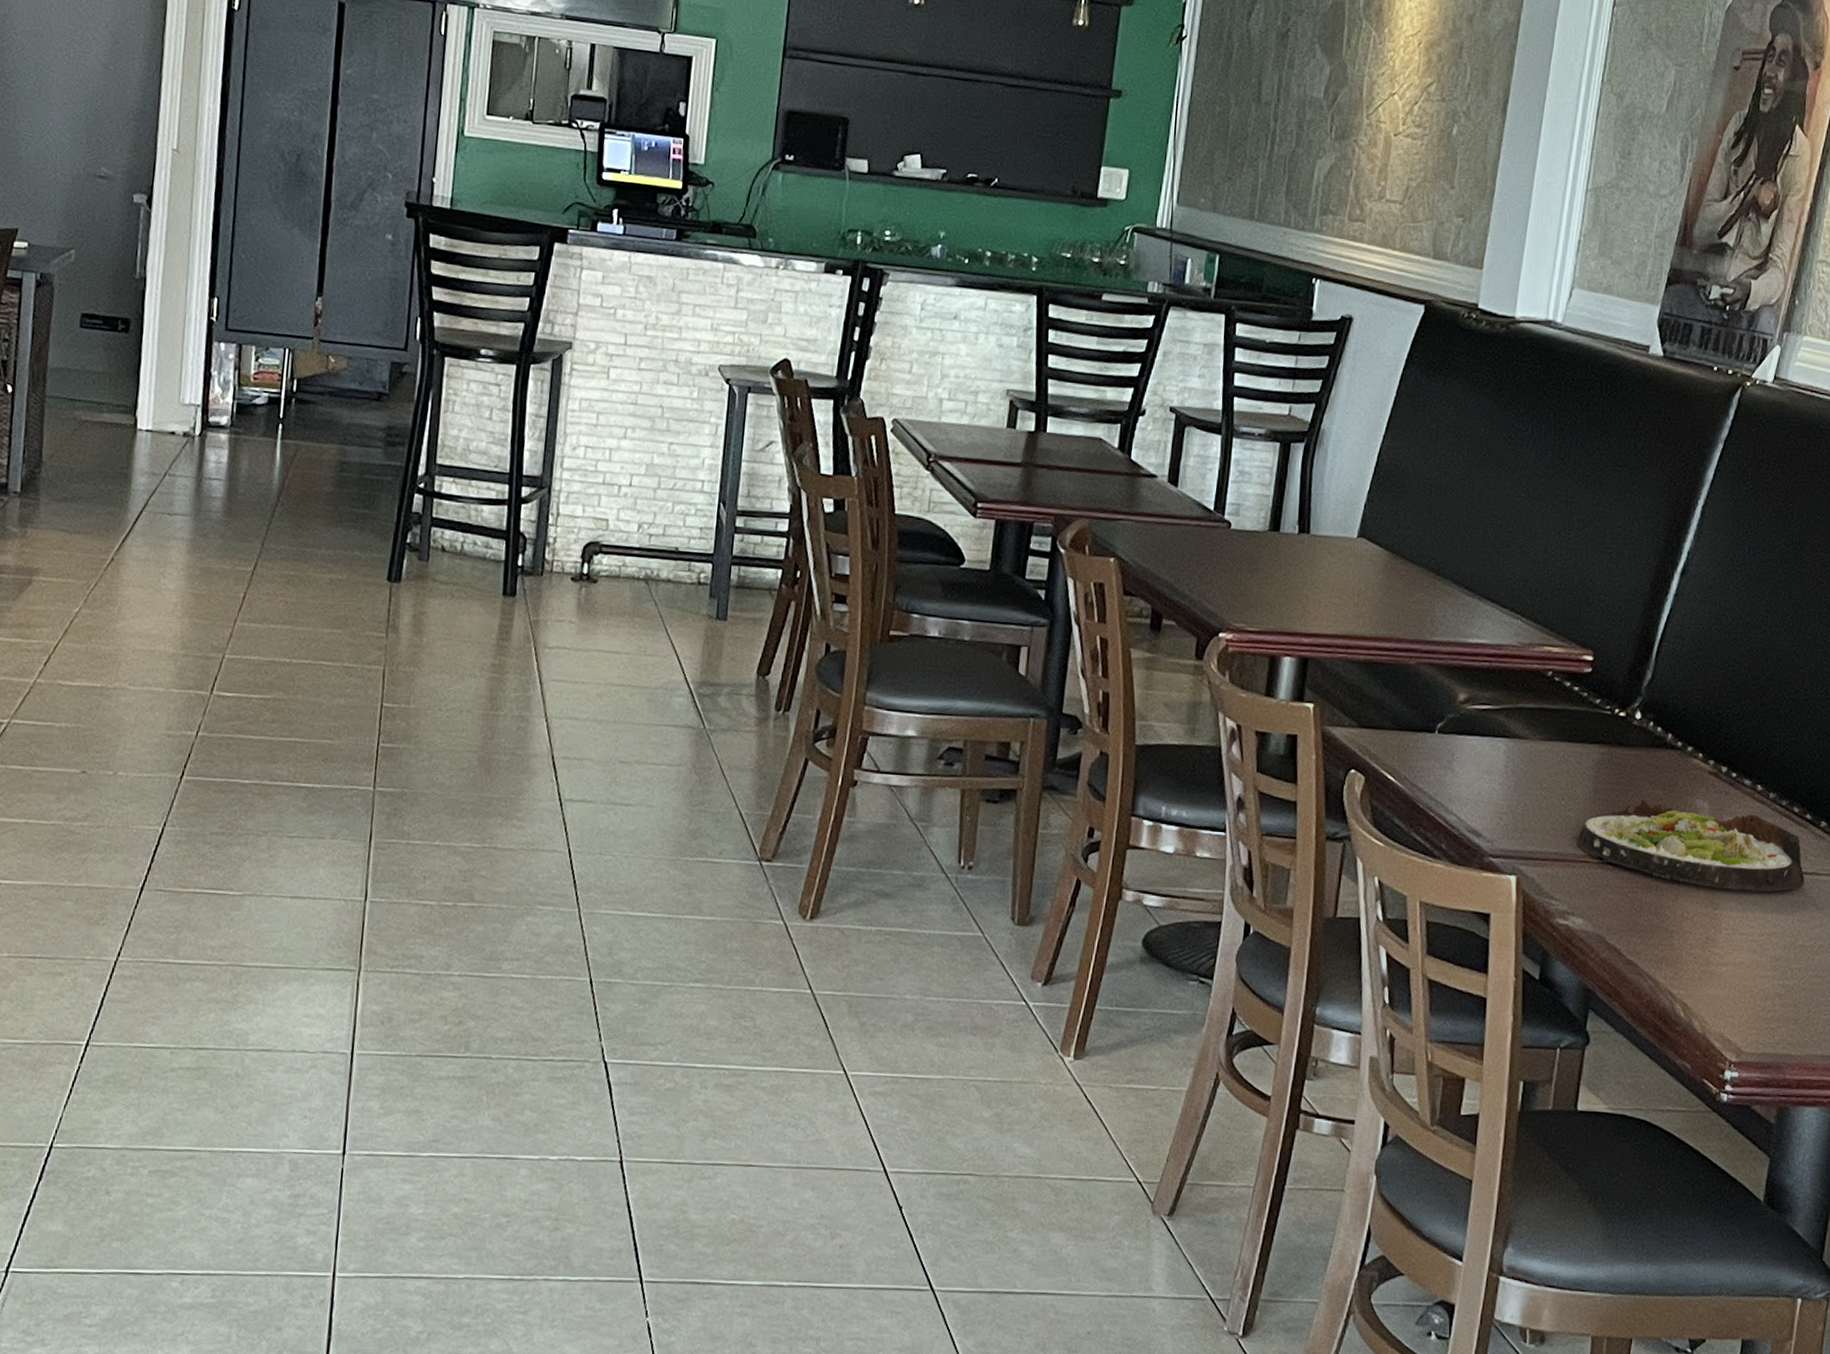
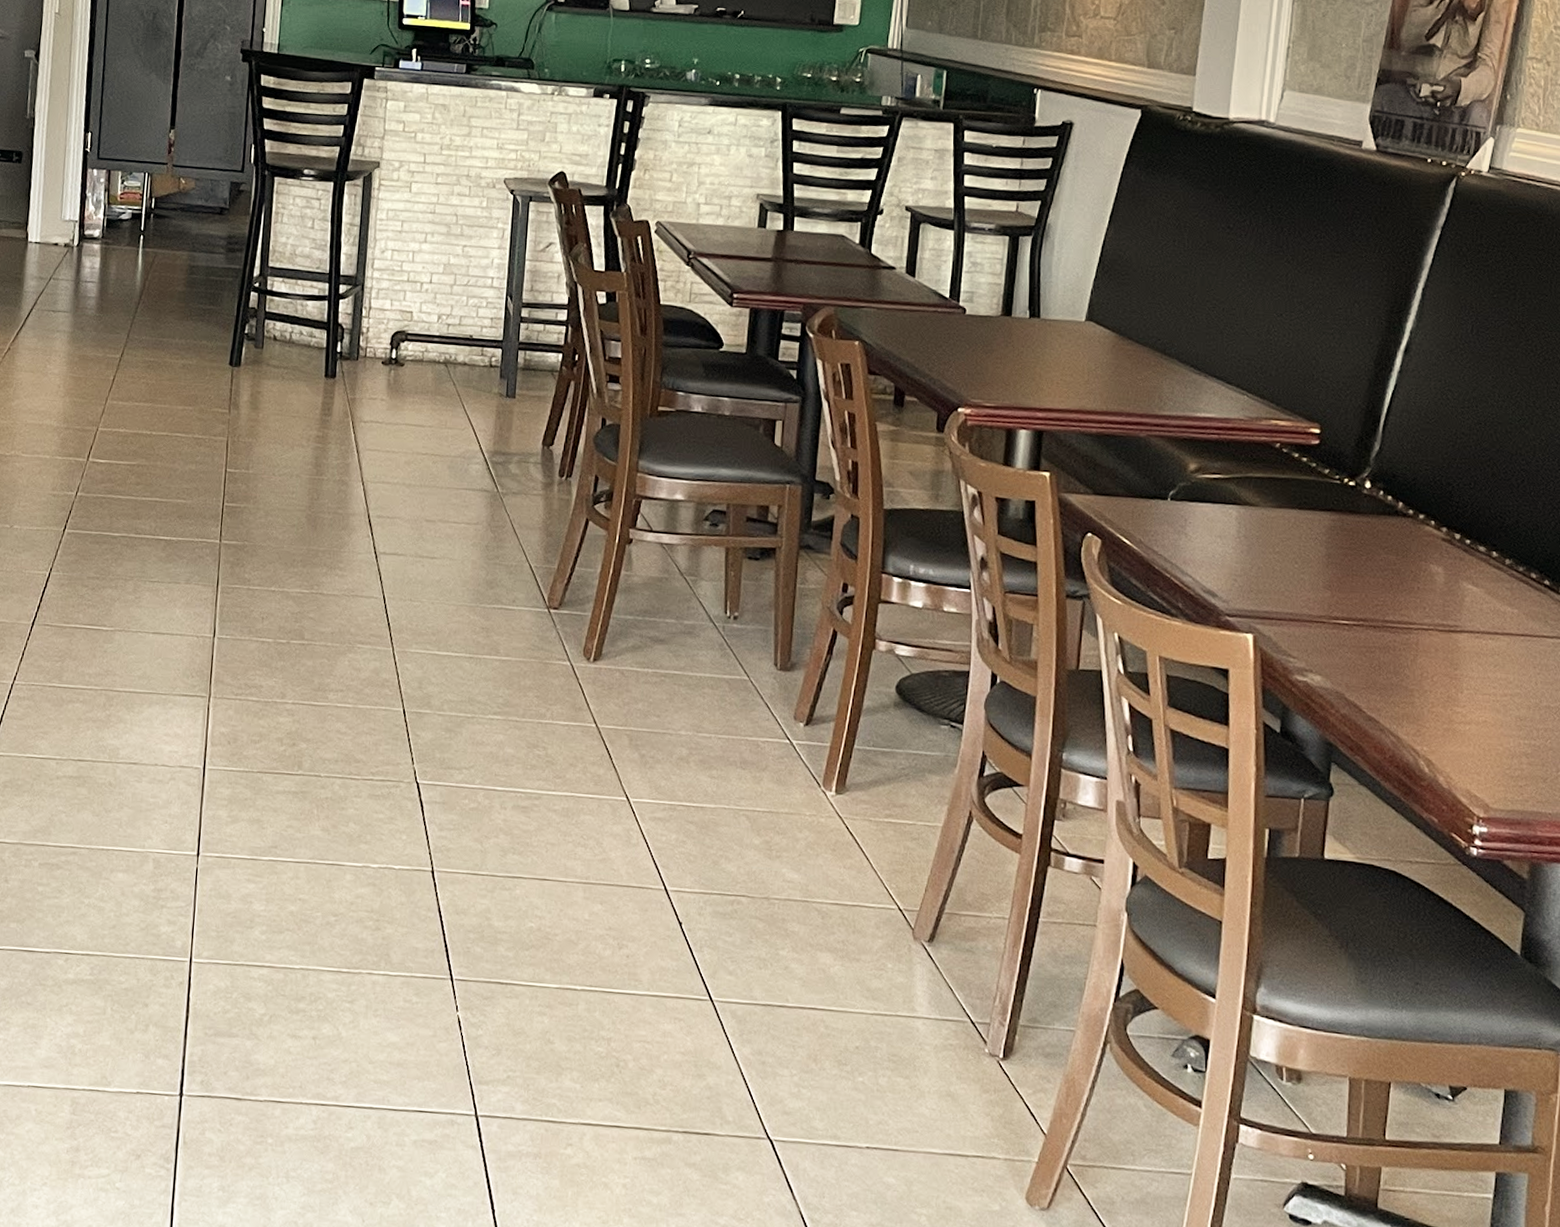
salad plate: present [1575,798,1805,892] -> none [1310,562,1546,654]

